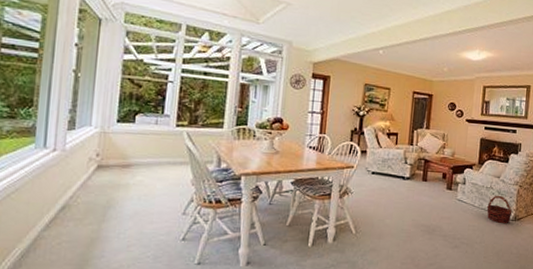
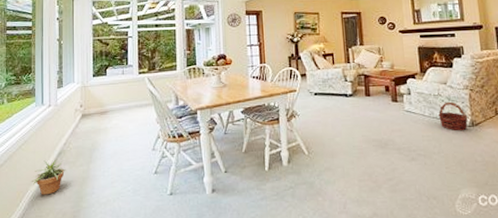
potted plant: none [22,214,71,255] -> present [32,159,67,195]

